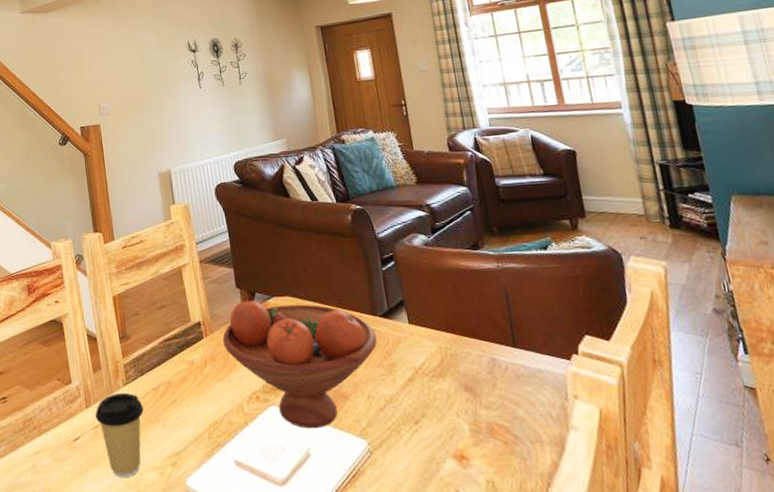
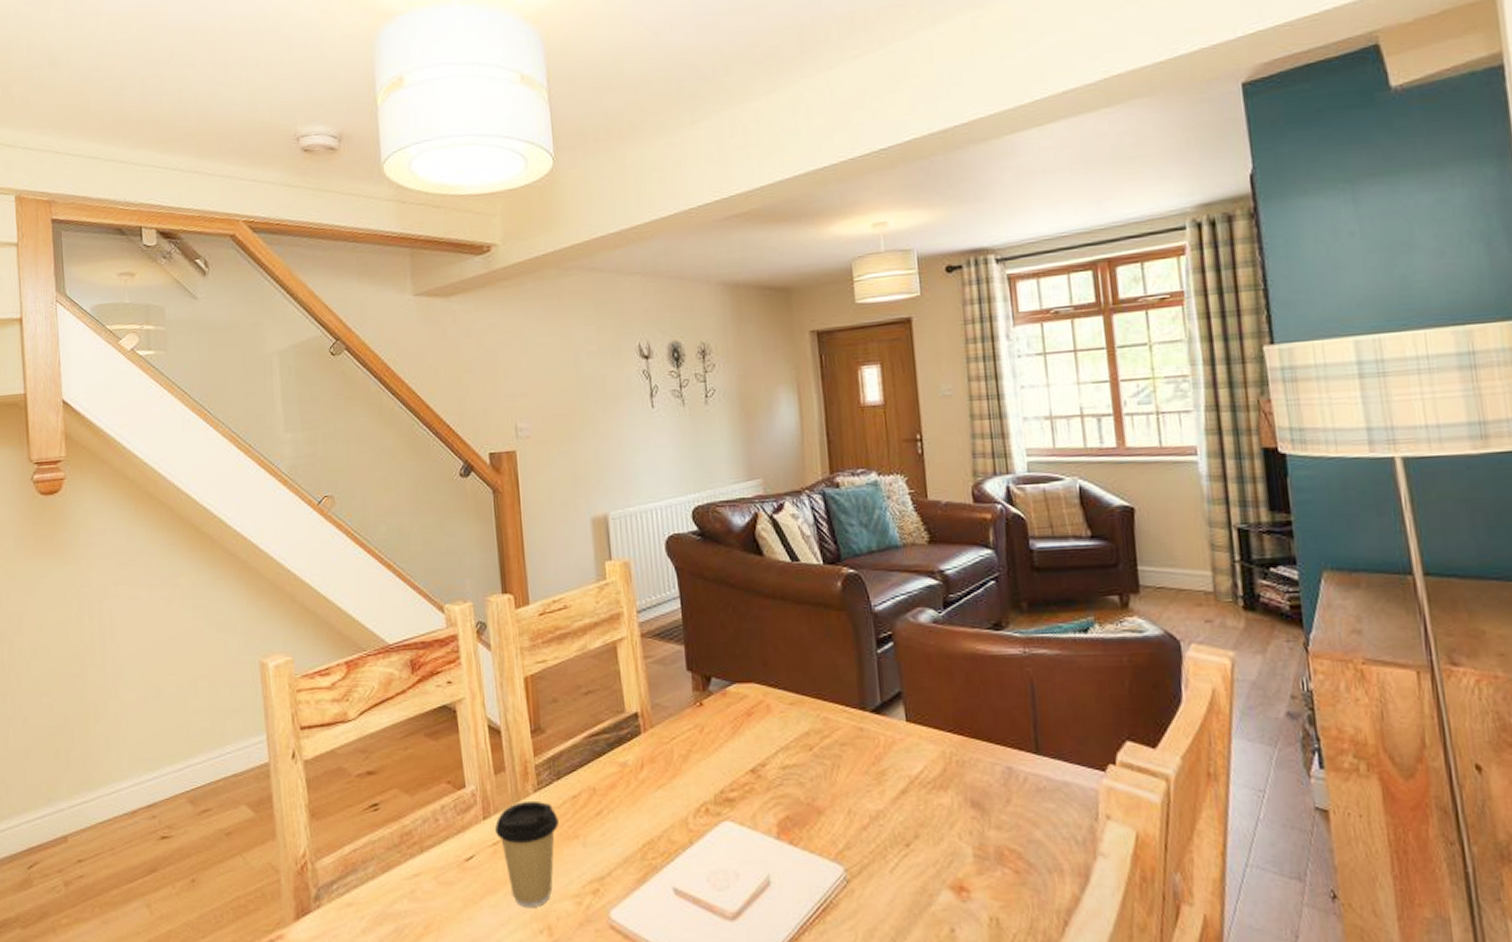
fruit bowl: present [222,300,378,429] -> none [666,687,865,851]

